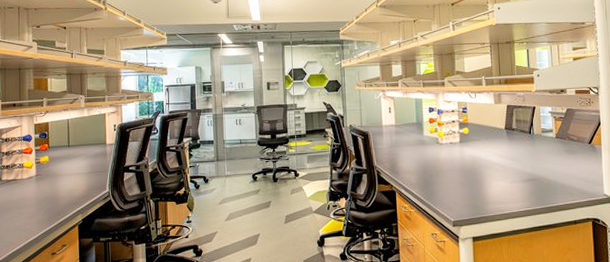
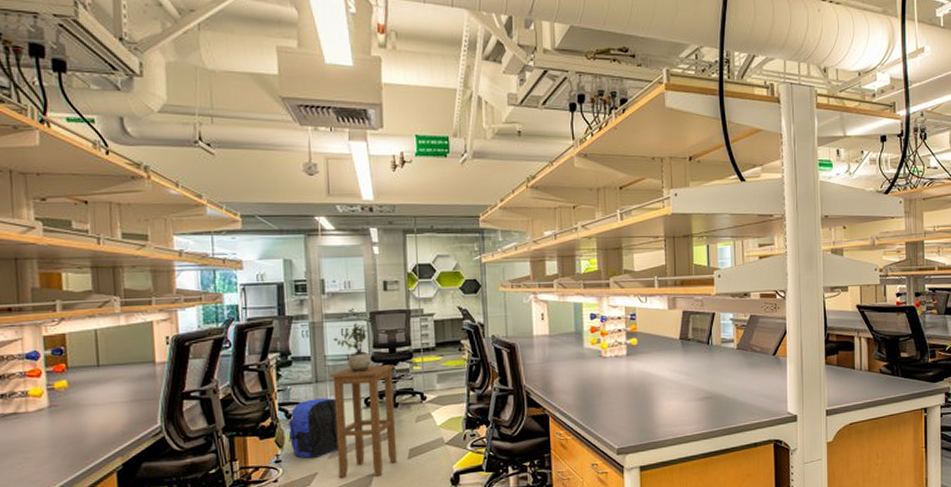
backpack: none [197,173,233,220] -> present [288,398,339,458]
stool: none [227,148,277,237] -> present [330,365,398,479]
potted plant: none [230,114,257,153] -> present [333,322,371,372]

